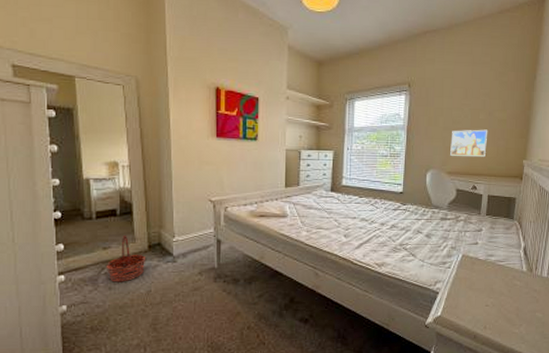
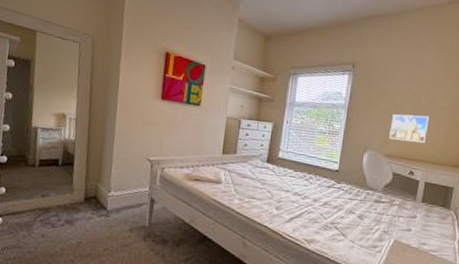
basket: present [106,235,146,282] -> none [41,184,81,231]

